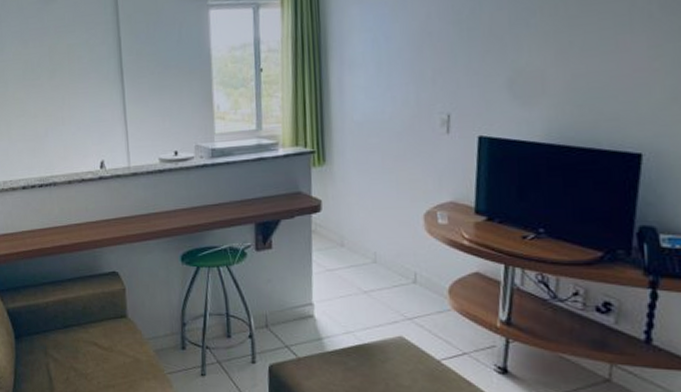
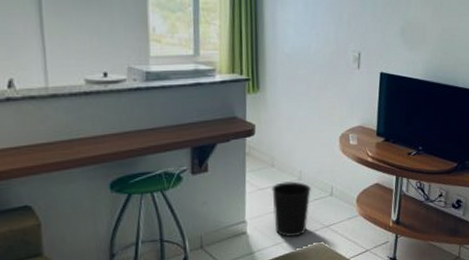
wastebasket: none [341,264,389,327] -> present [271,181,311,238]

